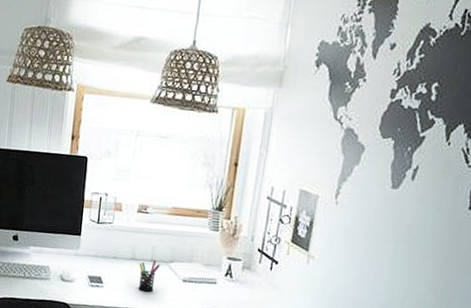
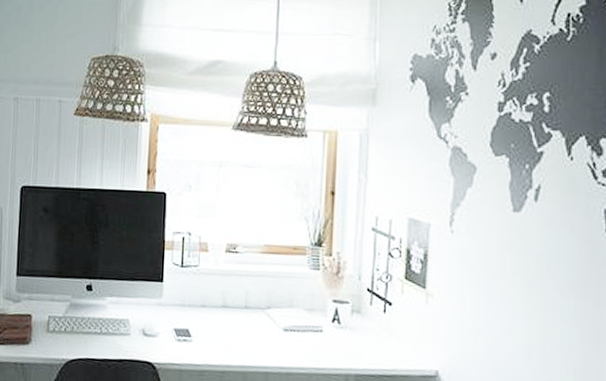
pen holder: present [139,260,160,292] -> none [231,307,256,345]

